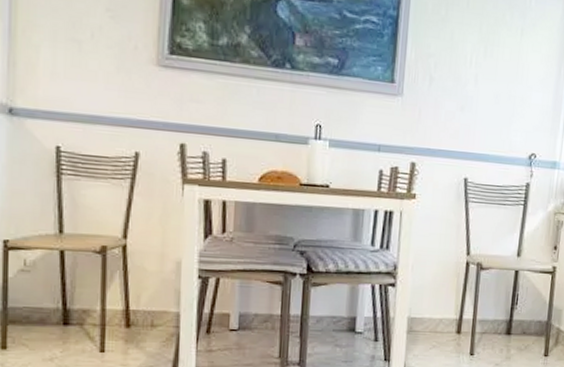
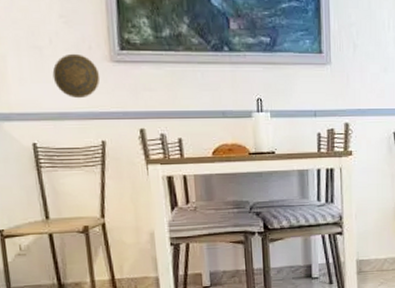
decorative plate: none [89,51,143,103] -> present [52,53,100,99]

